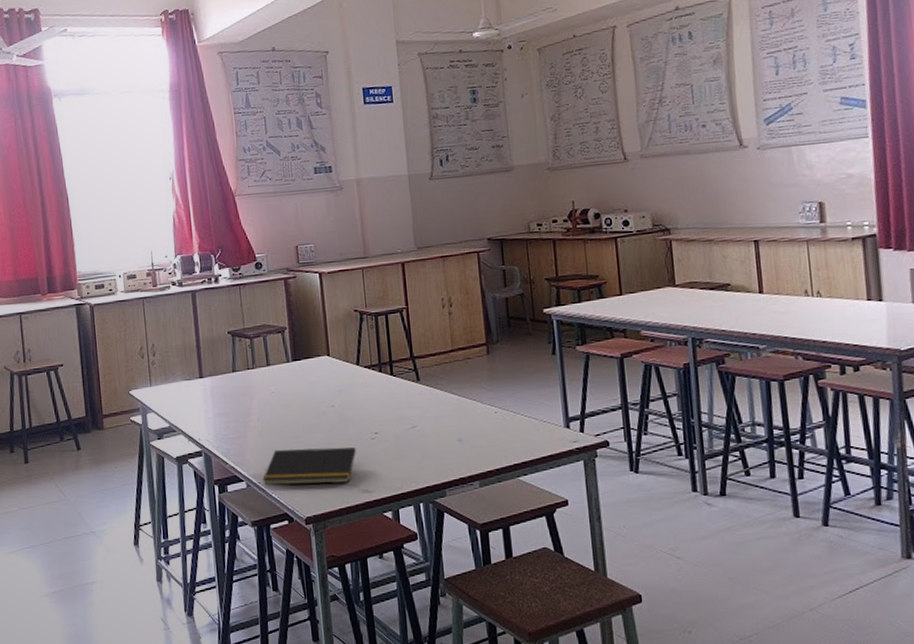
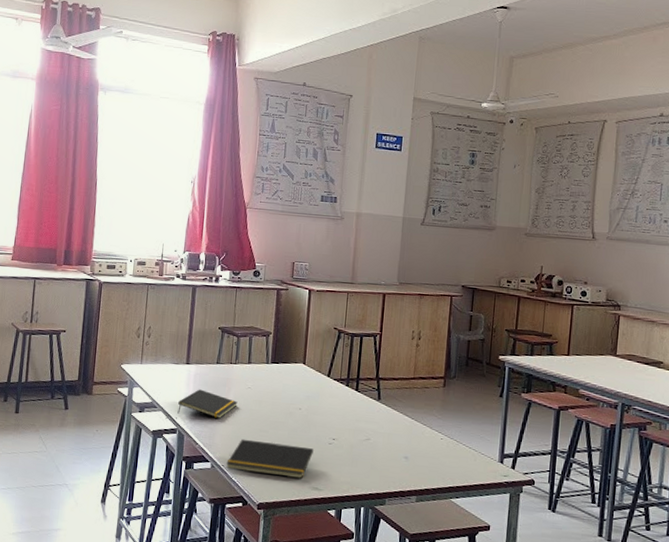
notepad: none [198,403,263,434] -> present [177,389,238,419]

